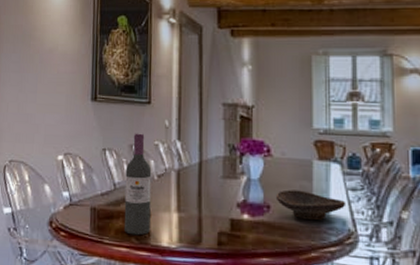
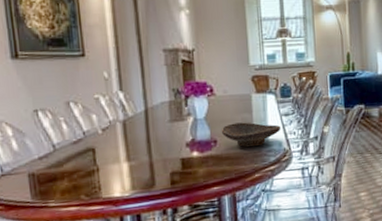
wine bottle: present [124,133,152,236] -> none [64,88,100,193]

